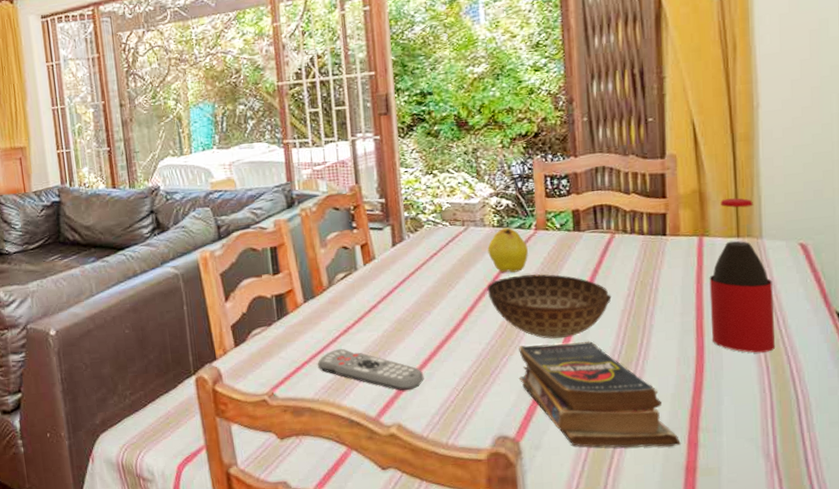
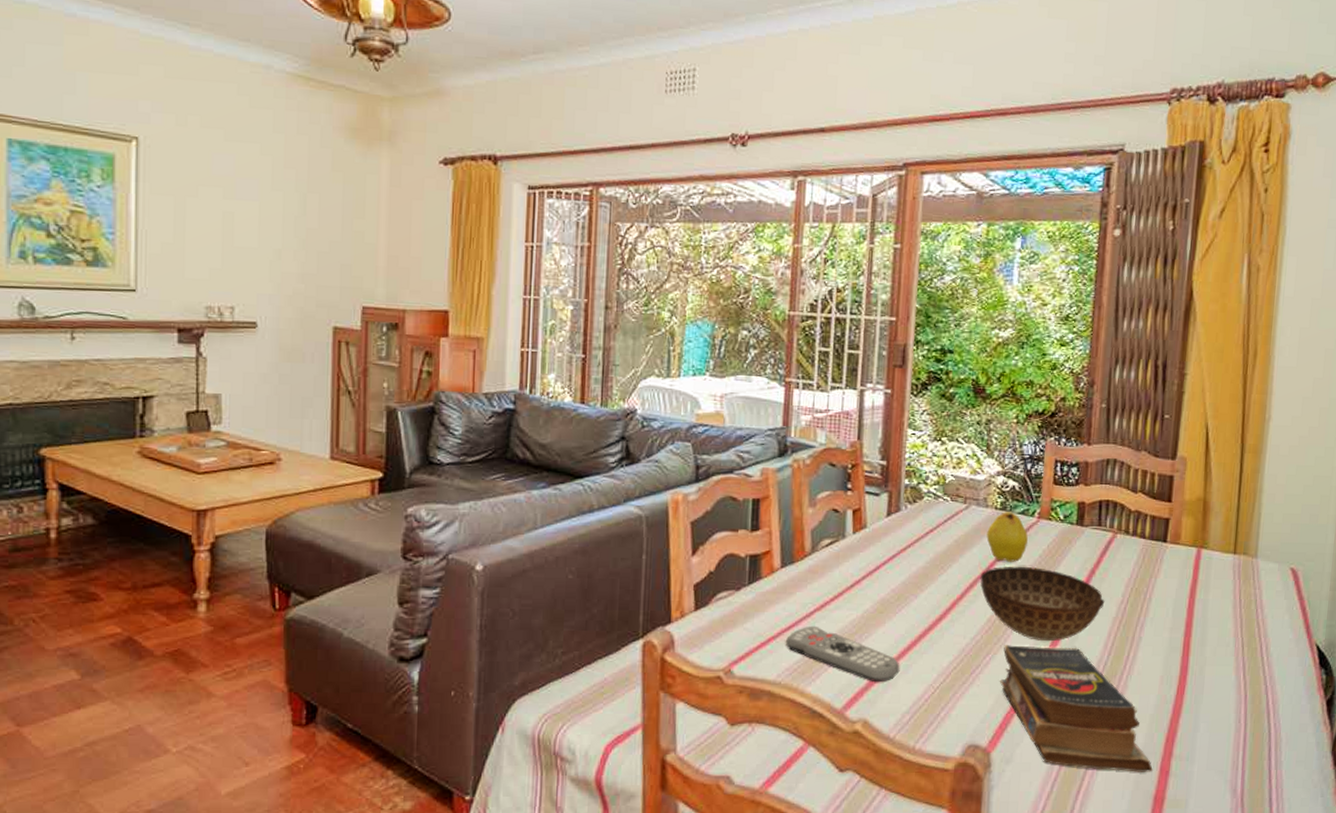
bottle: present [709,198,775,353] -> none [1197,512,1261,679]

